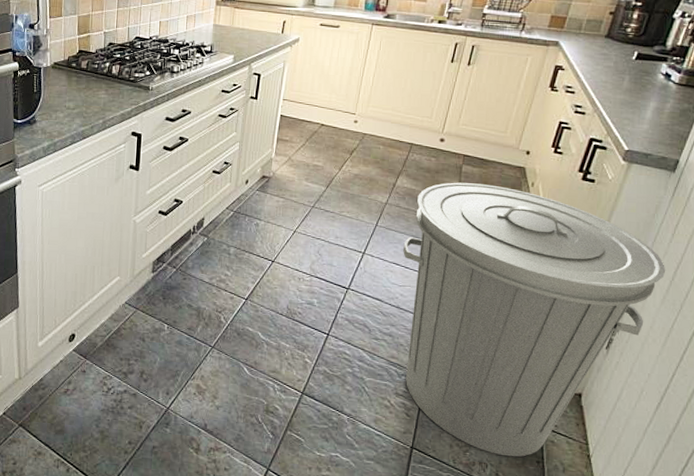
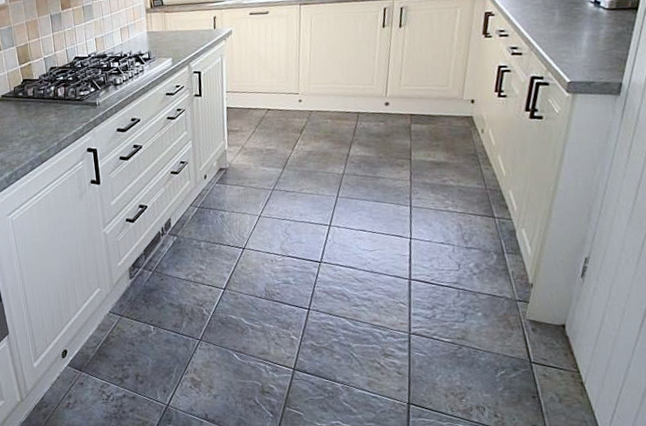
trash can: present [403,182,666,457] -> none [367,138,628,397]

